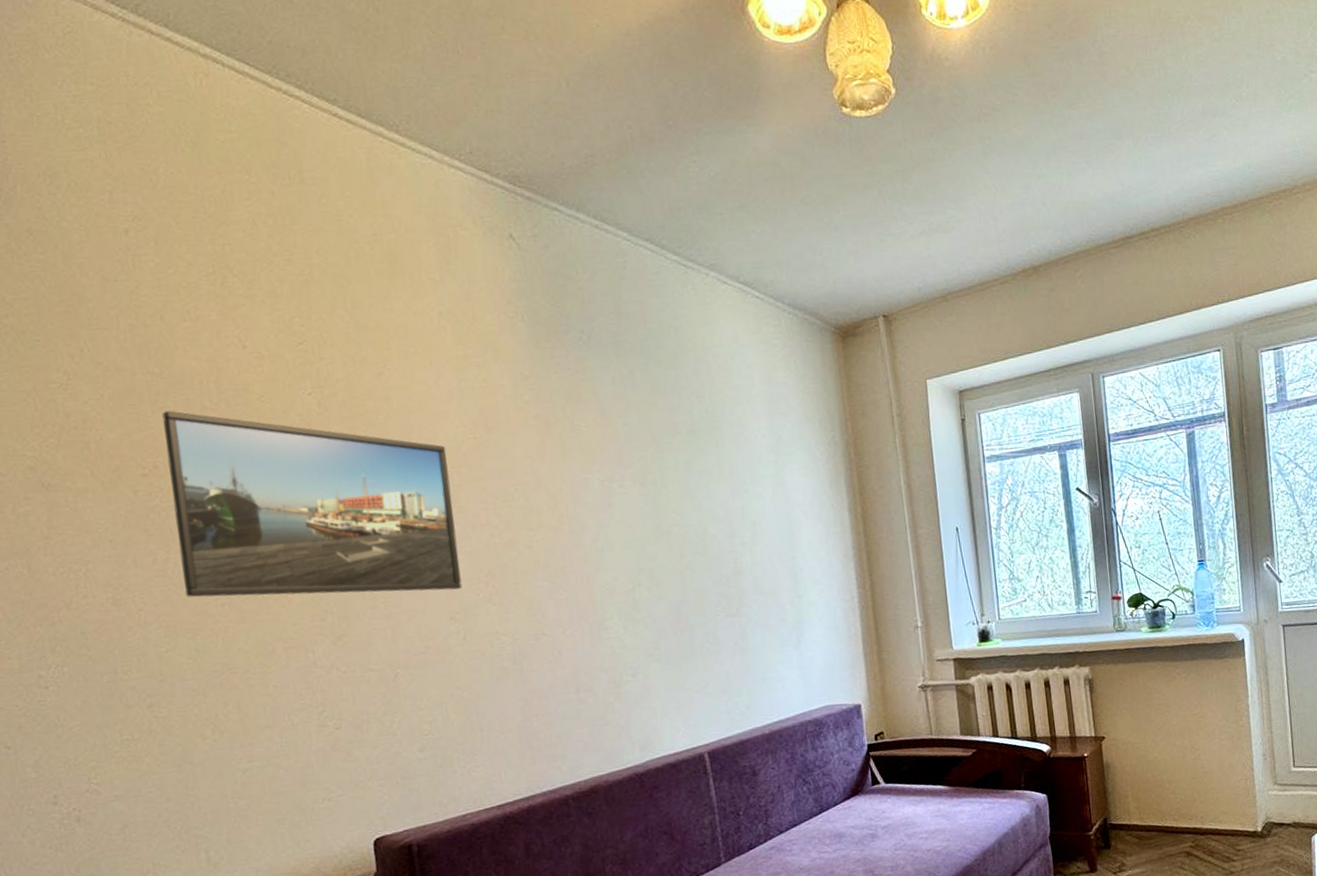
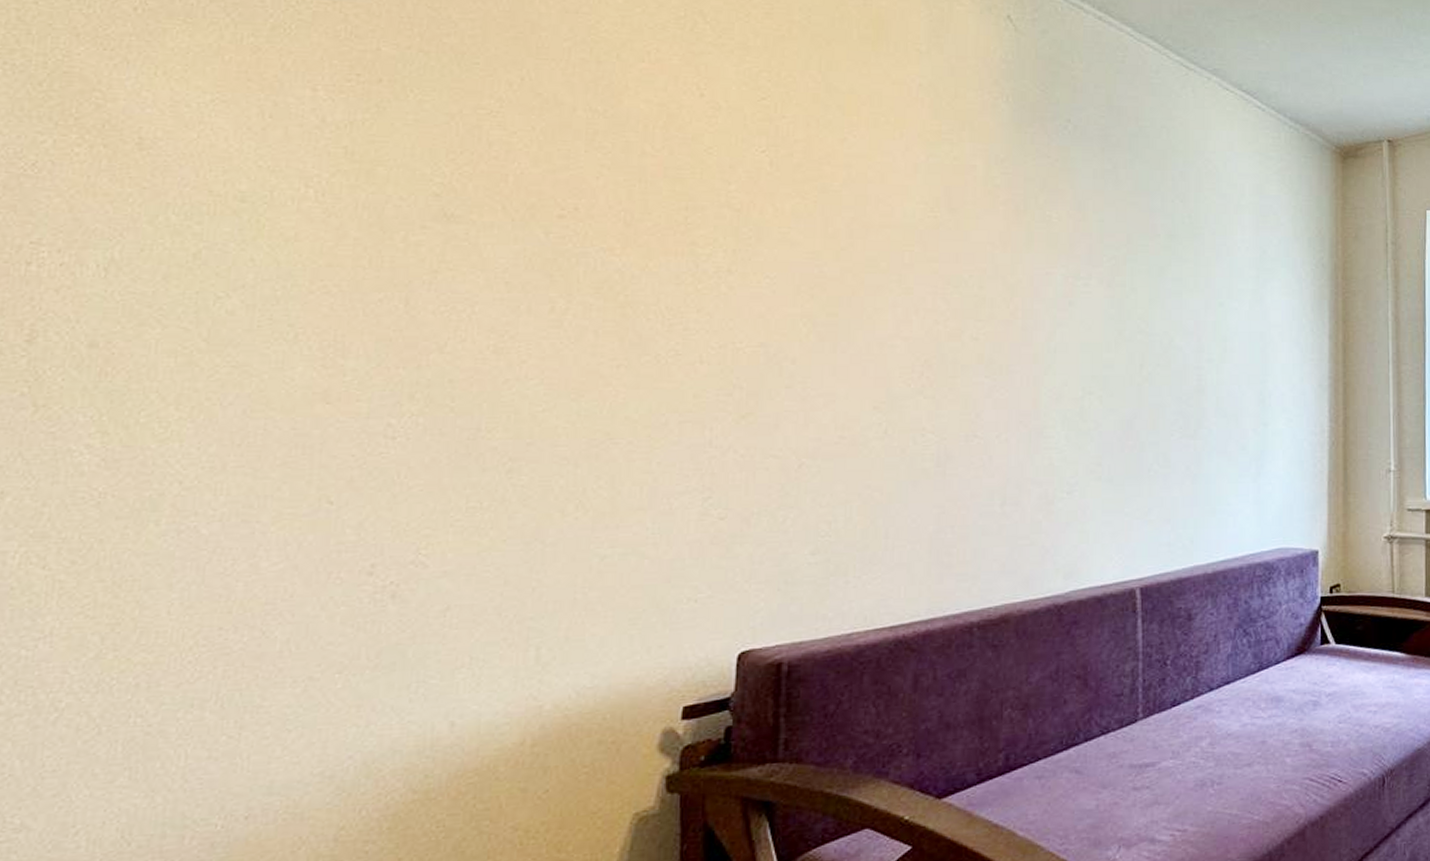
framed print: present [162,411,462,597] -> none [578,152,902,376]

